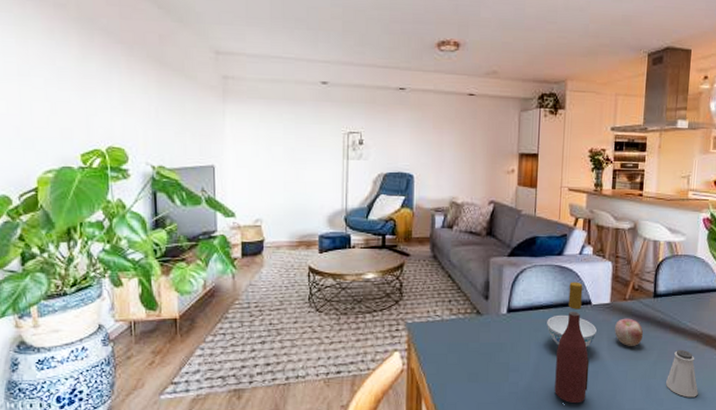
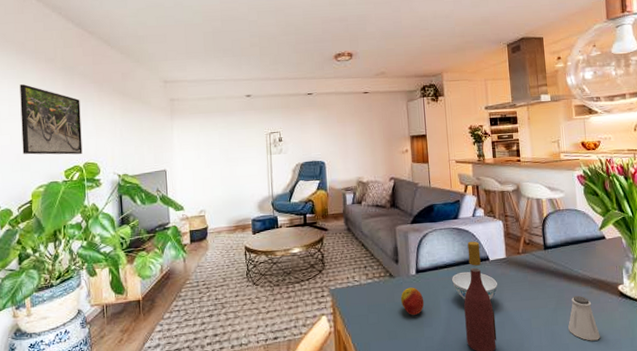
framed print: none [18,34,105,135] -> present [20,84,83,155]
apple: none [486,327,513,358] -> present [400,287,425,315]
apple: present [615,318,643,347] -> none [513,270,540,297]

